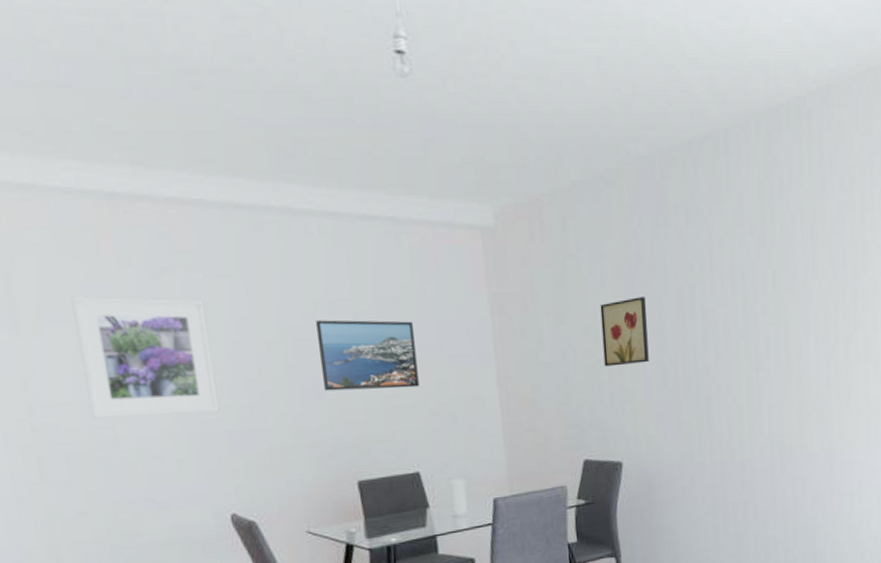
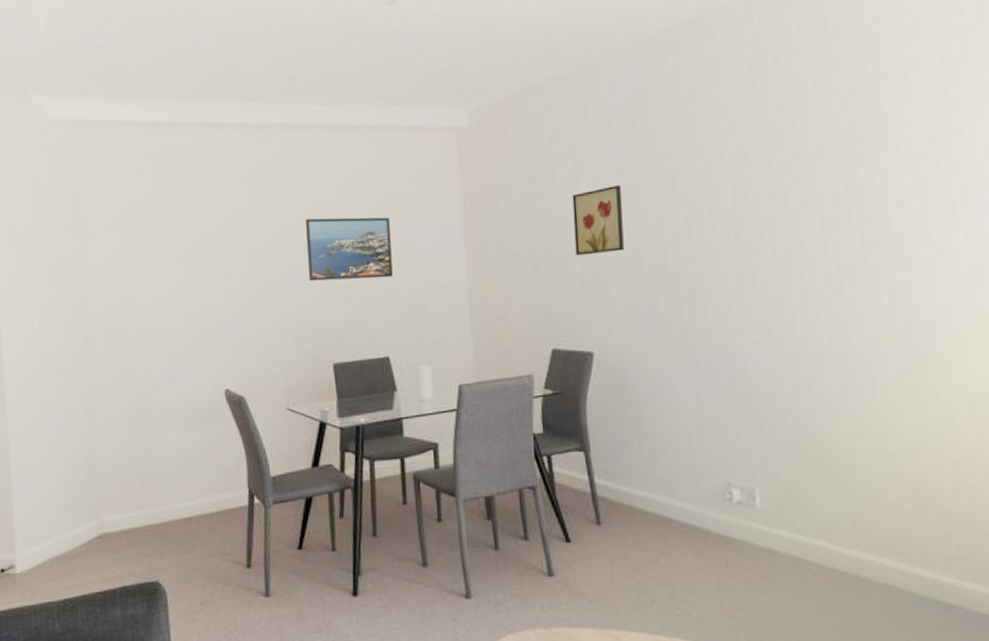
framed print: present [71,296,220,419] -> none [120,204,223,305]

